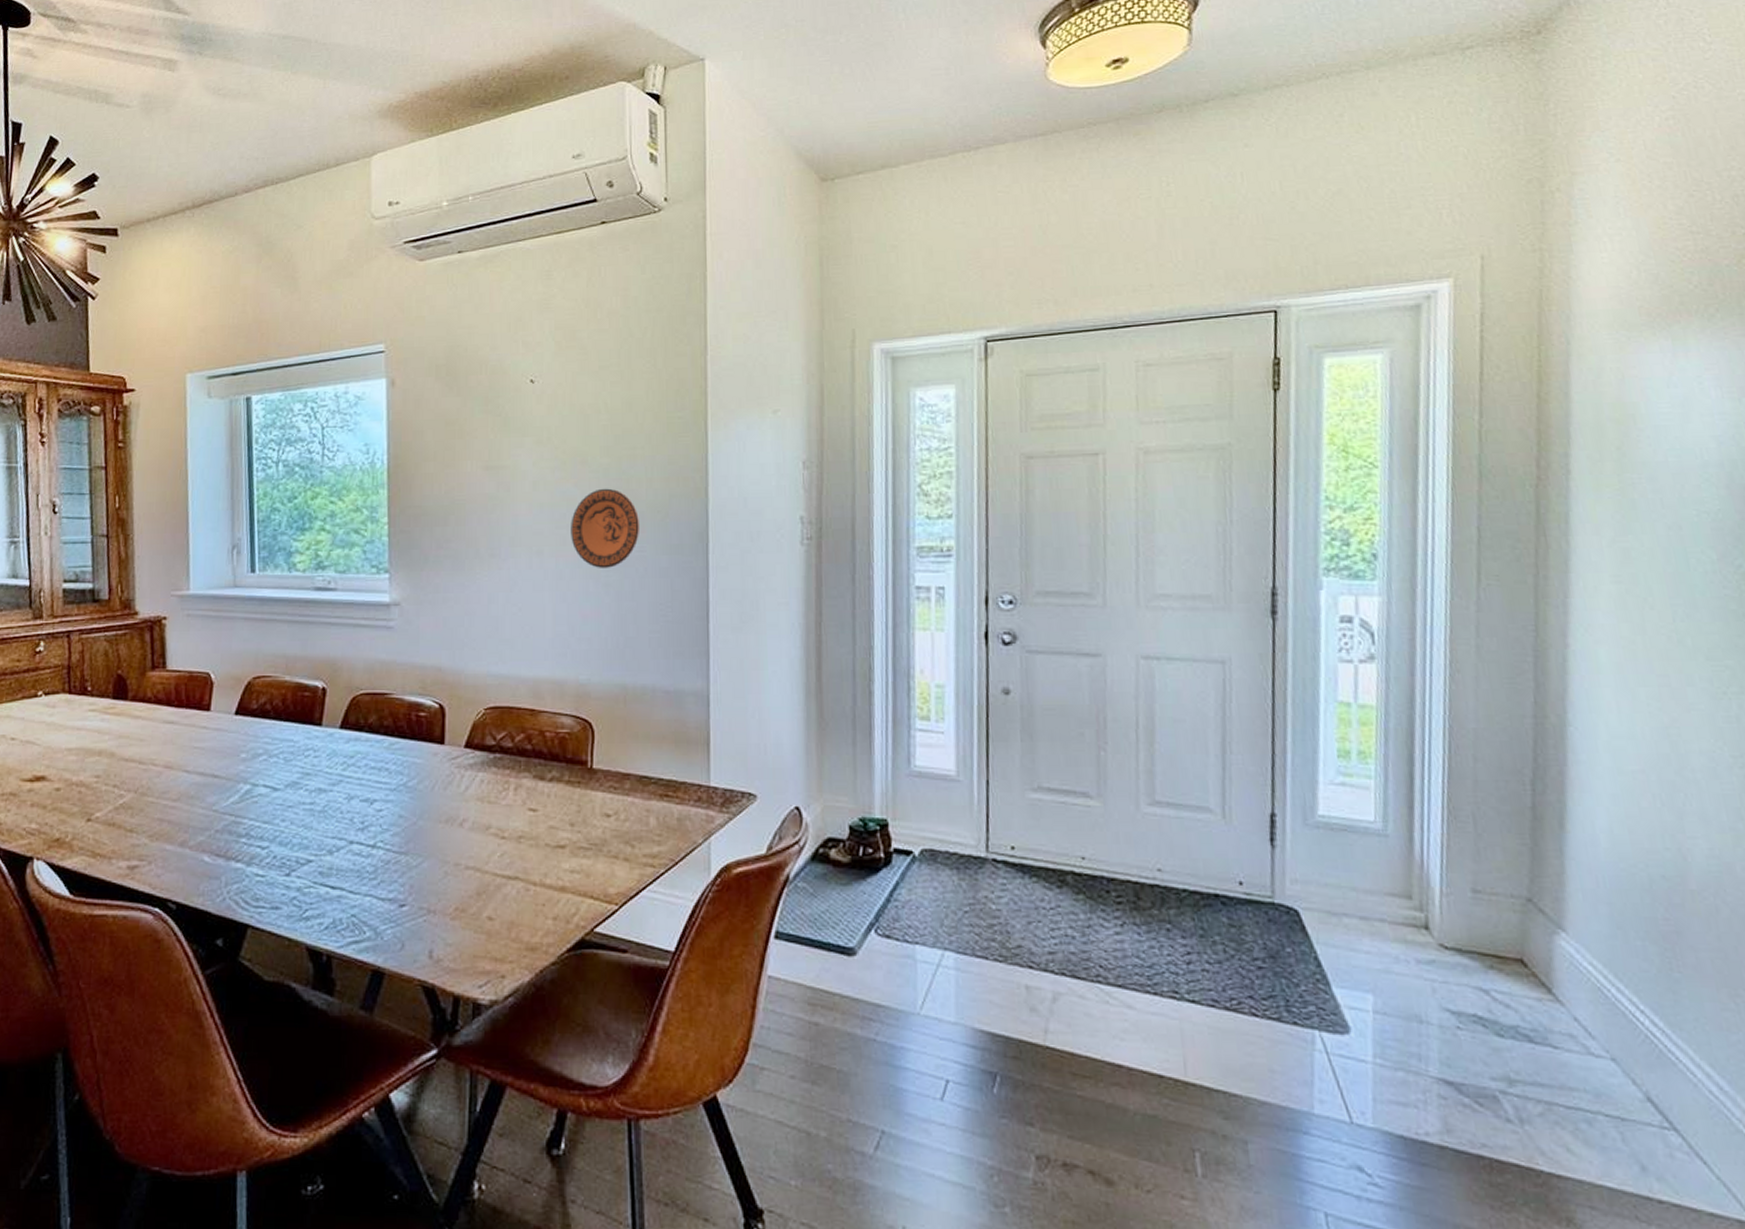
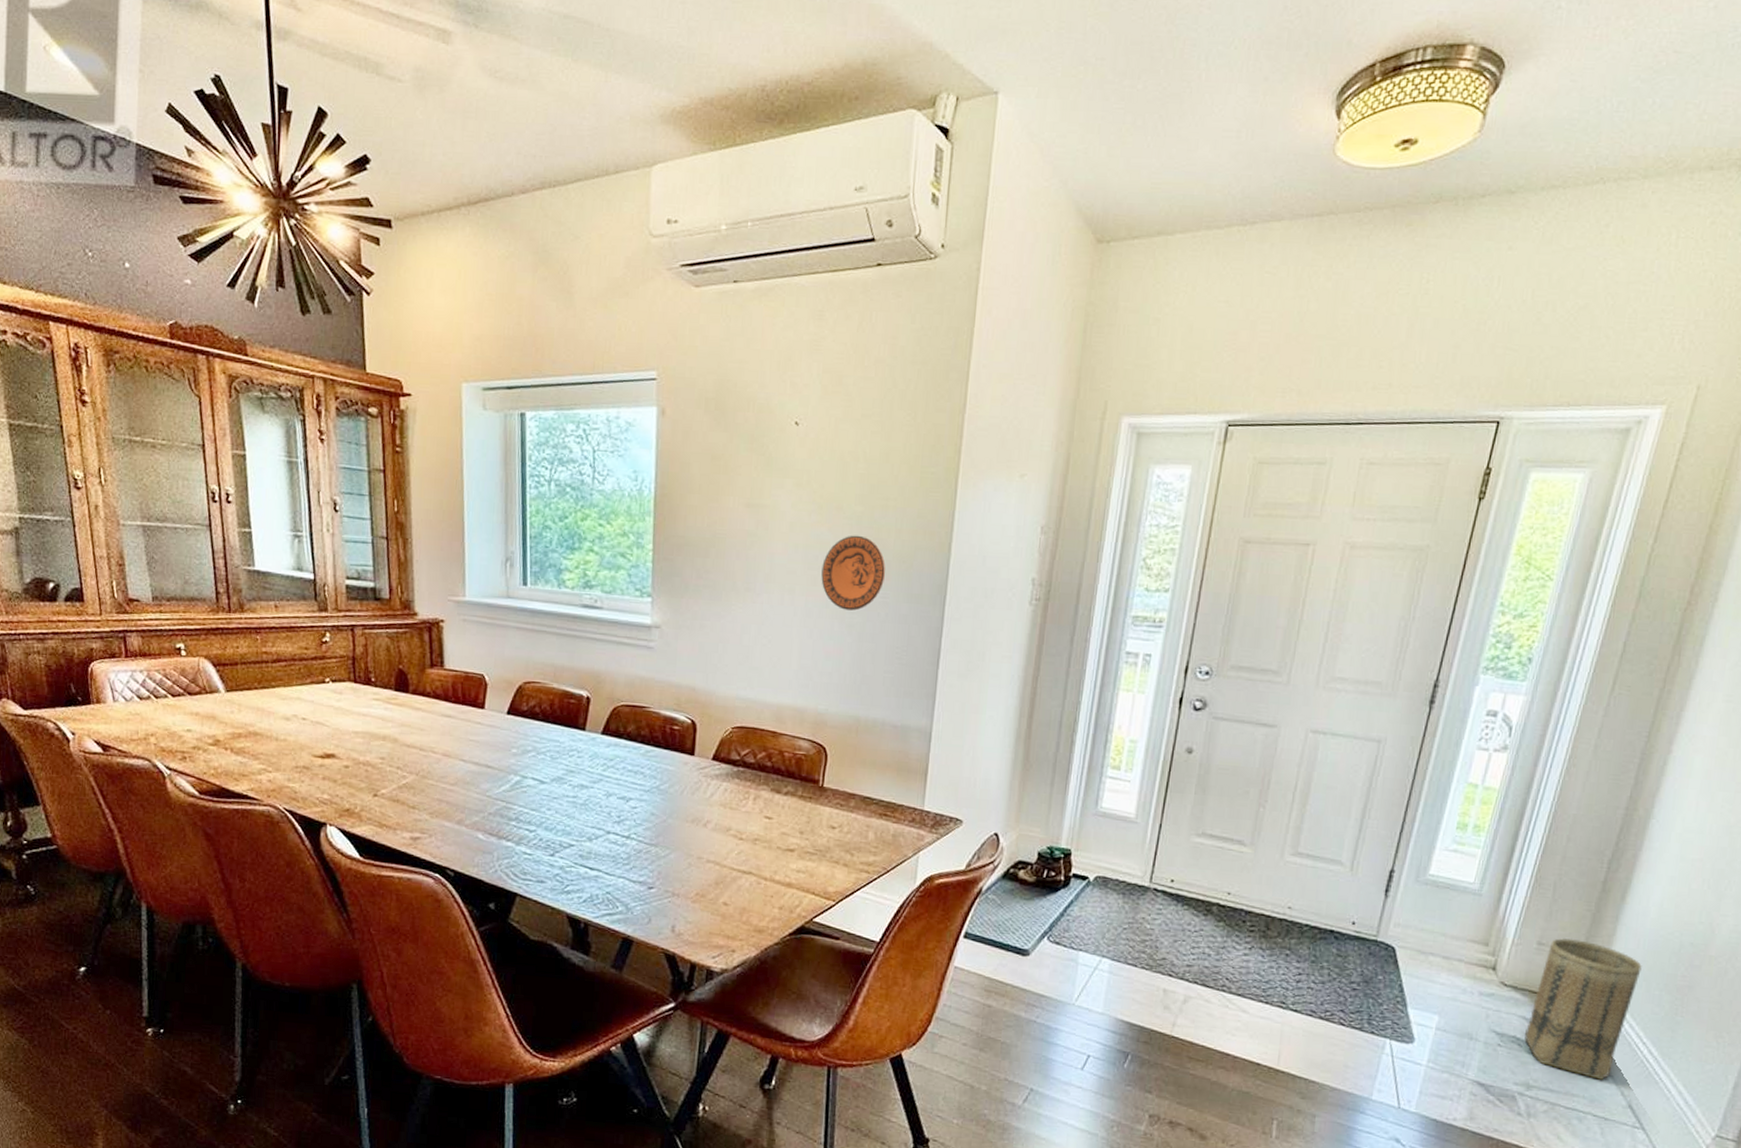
basket: none [1486,881,1611,1065] -> present [1525,937,1642,1080]

